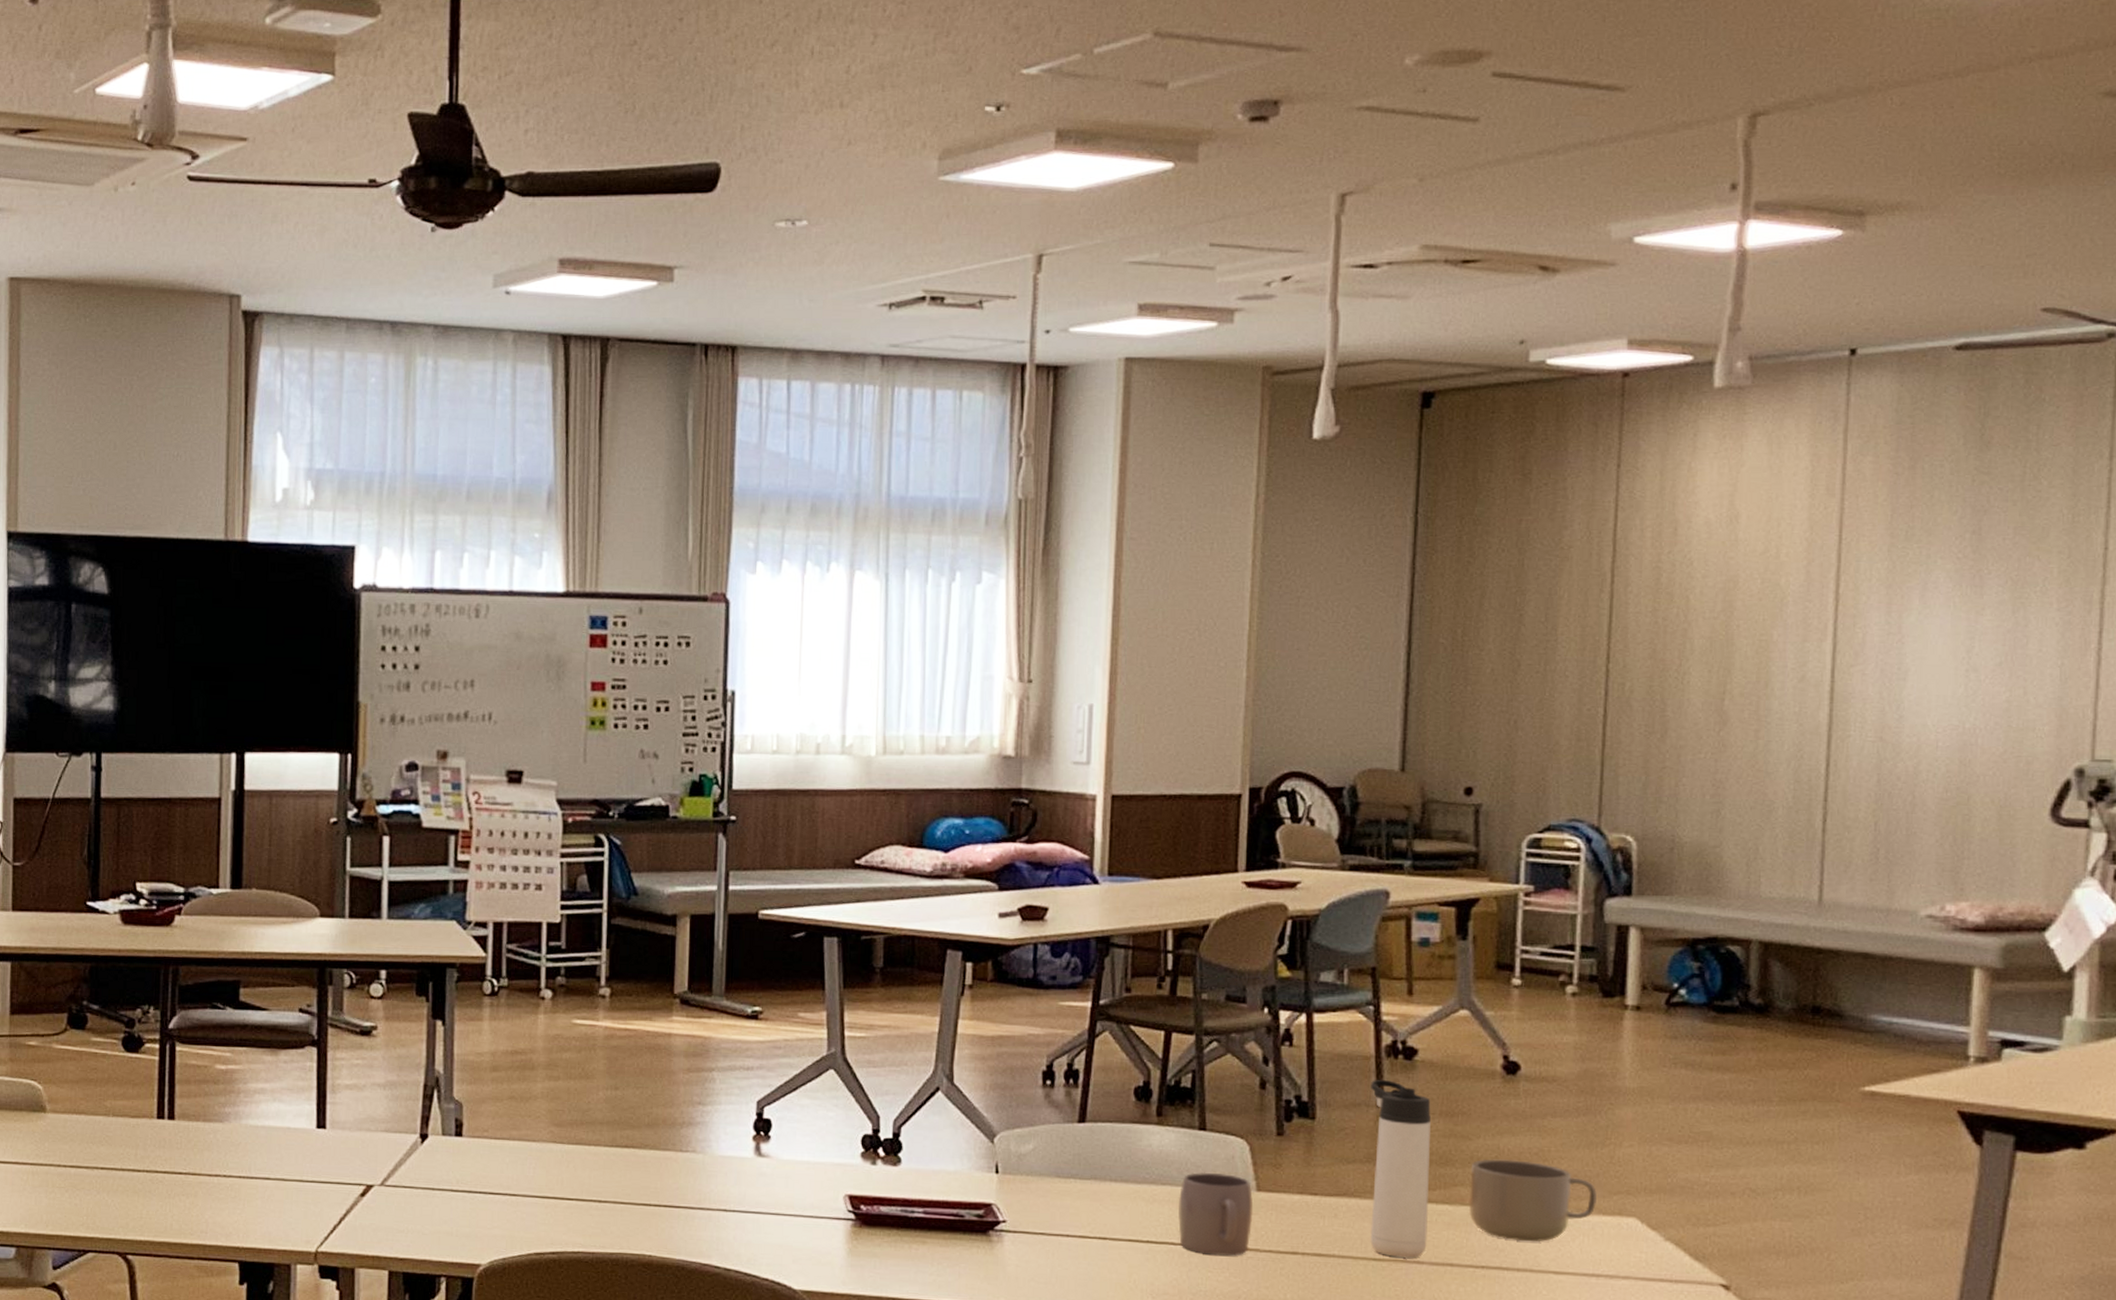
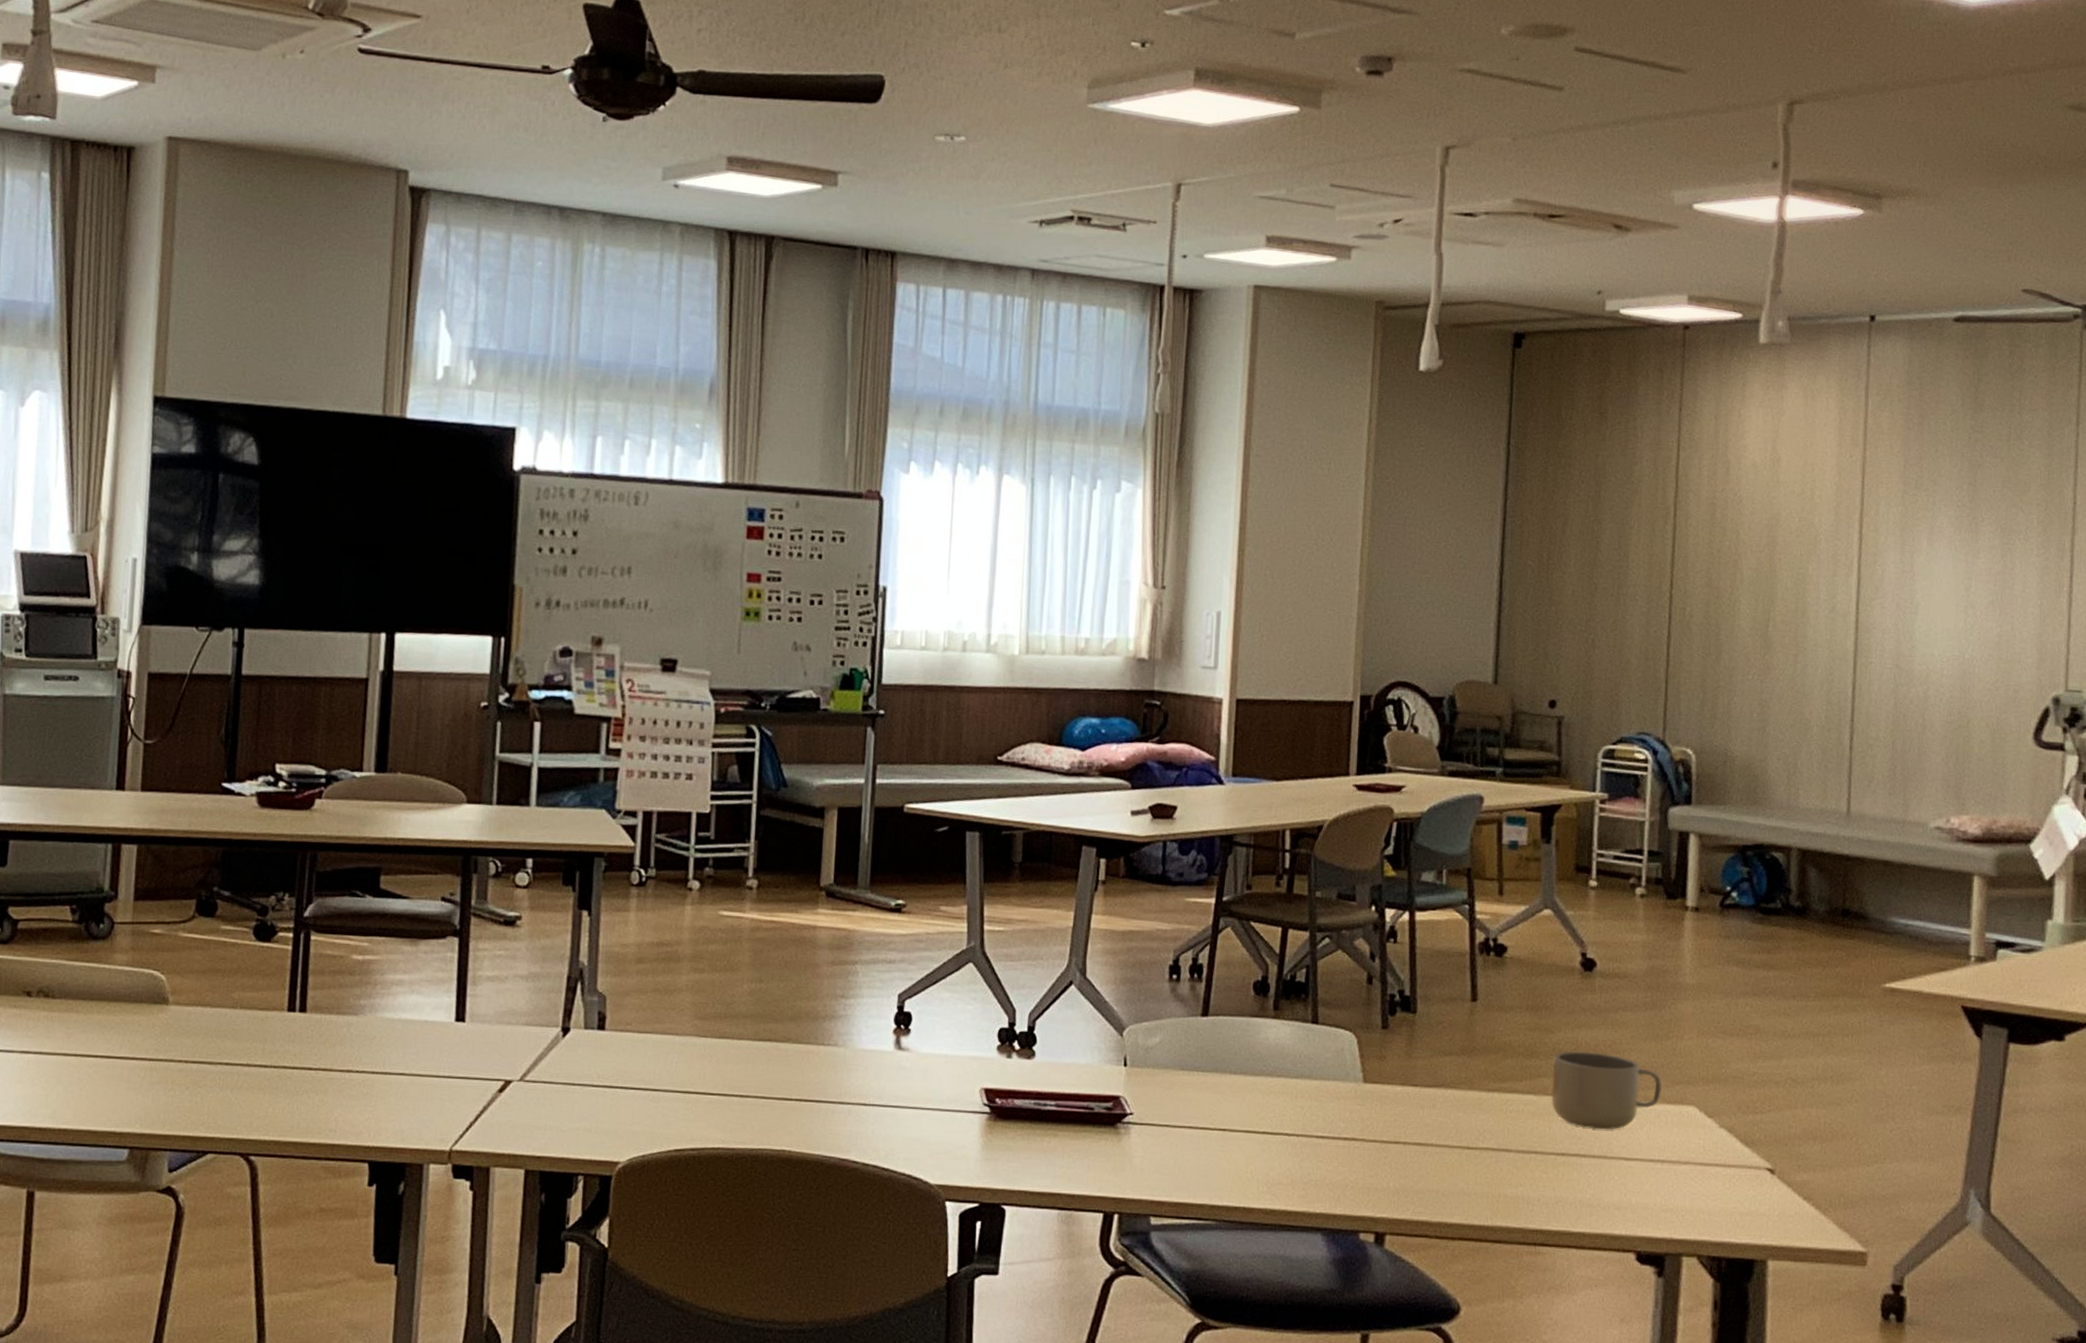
mug: present [1178,1172,1254,1256] -> none [1292,1064,1360,1146]
thermos bottle: present [1370,1079,1431,1258] -> none [1464,975,1519,1146]

